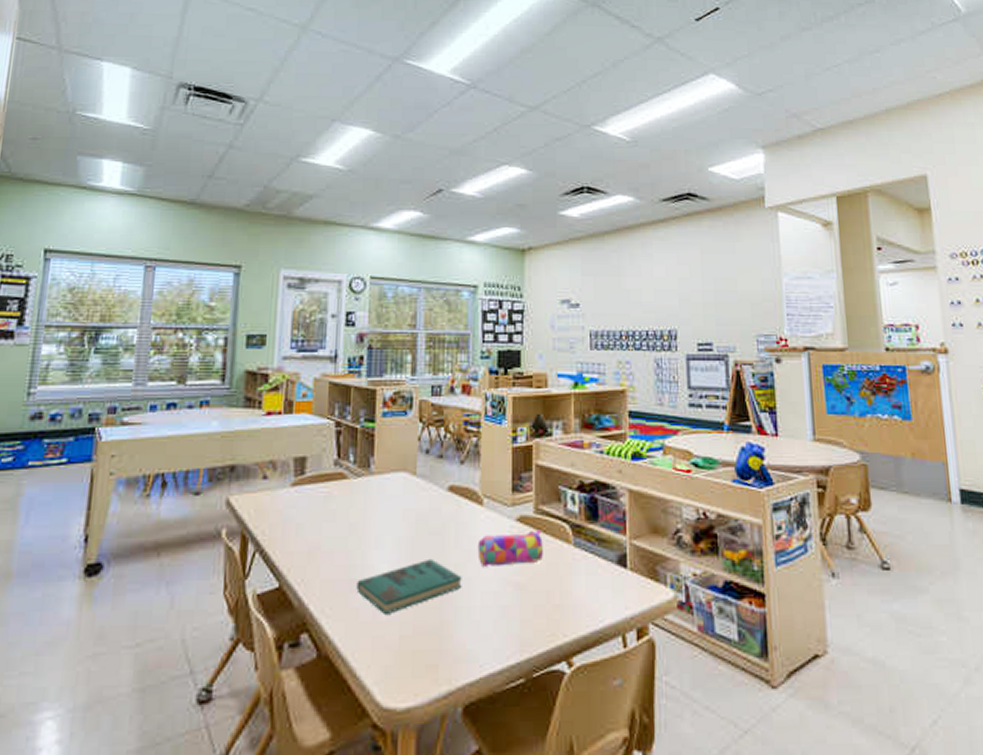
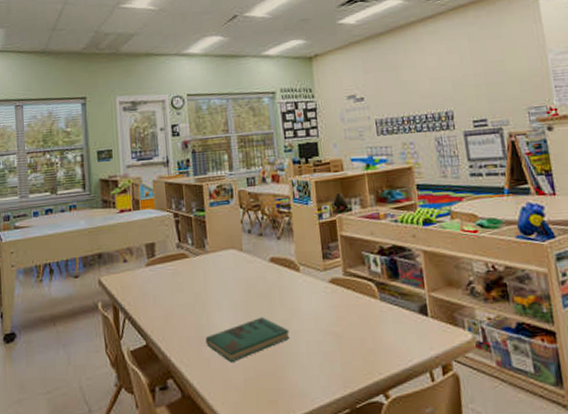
pencil case: present [477,529,543,566] -> none [299,288,355,321]

